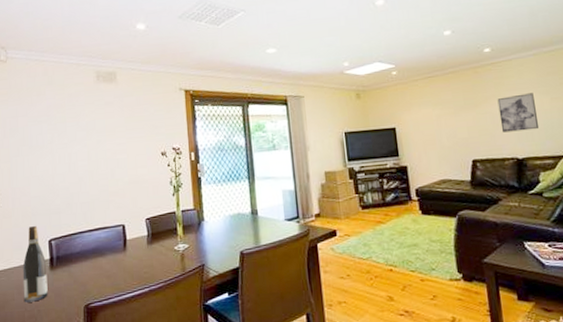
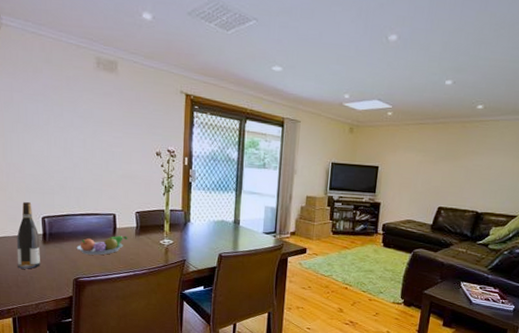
fruit bowl: none [85,247,140,275] -> present [76,235,128,255]
wall art: present [497,93,540,133] -> none [471,154,508,189]

